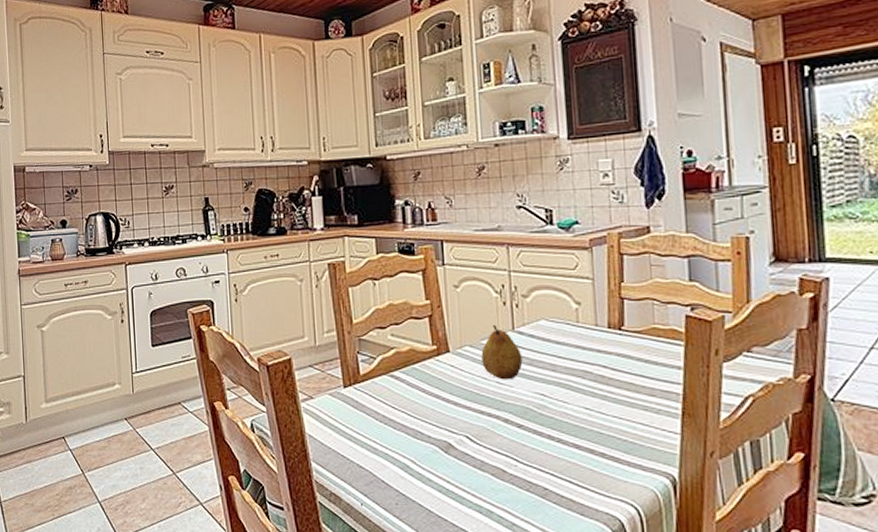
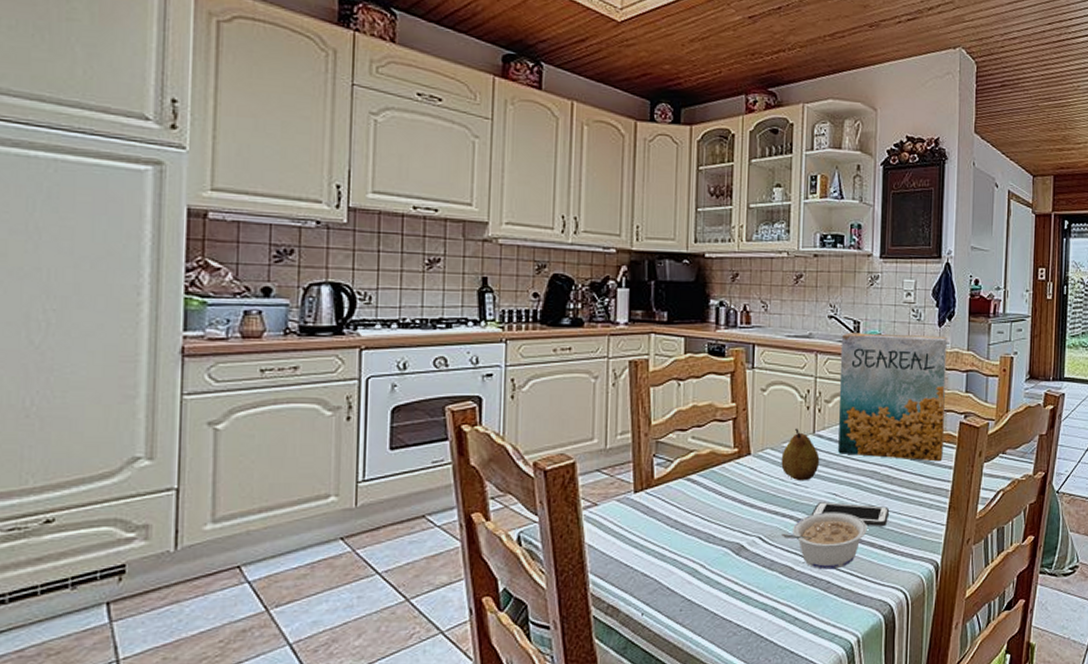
legume: none [489,413,584,475] -> present [781,512,867,570]
cell phone: none [518,403,609,431] -> present [811,502,890,526]
cereal box: none [532,218,668,361] -> present [838,332,947,462]

